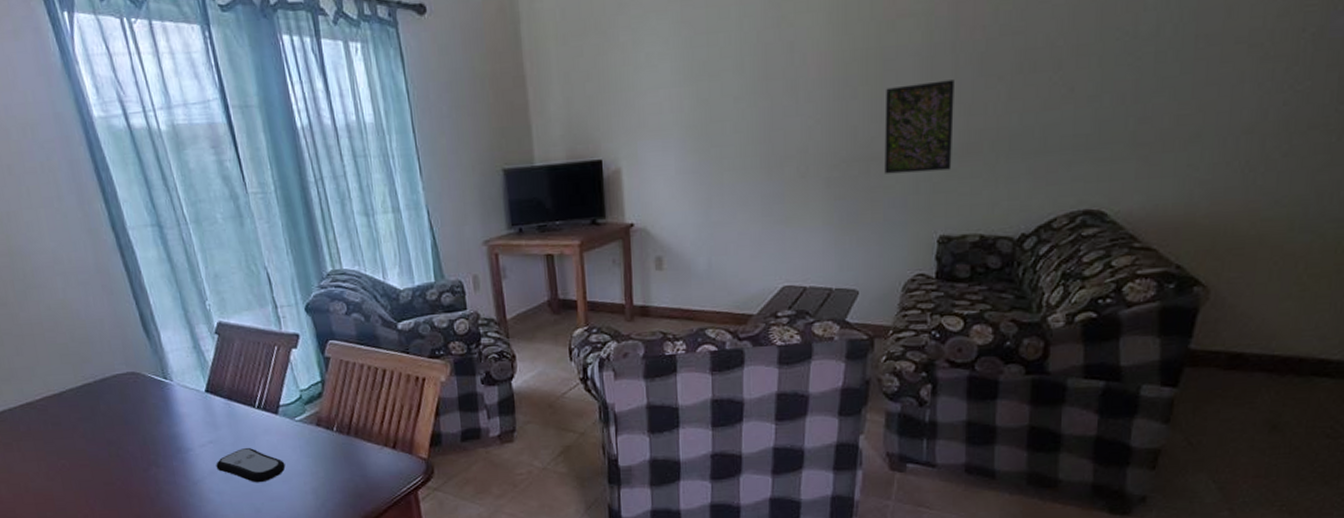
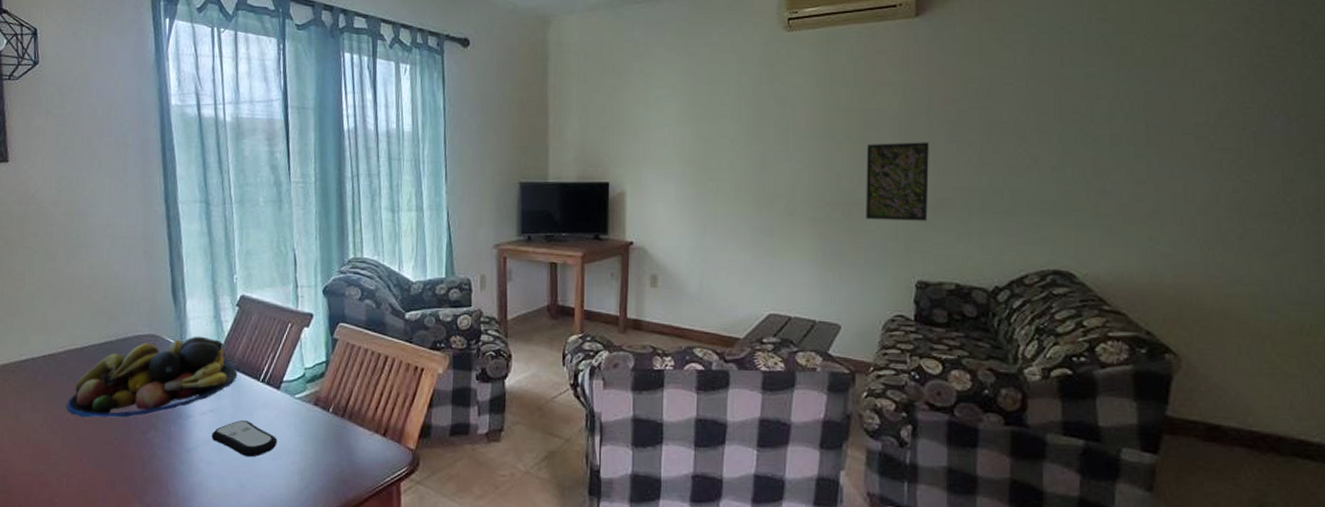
fruit bowl: none [58,368,231,462] -> present [67,336,238,418]

